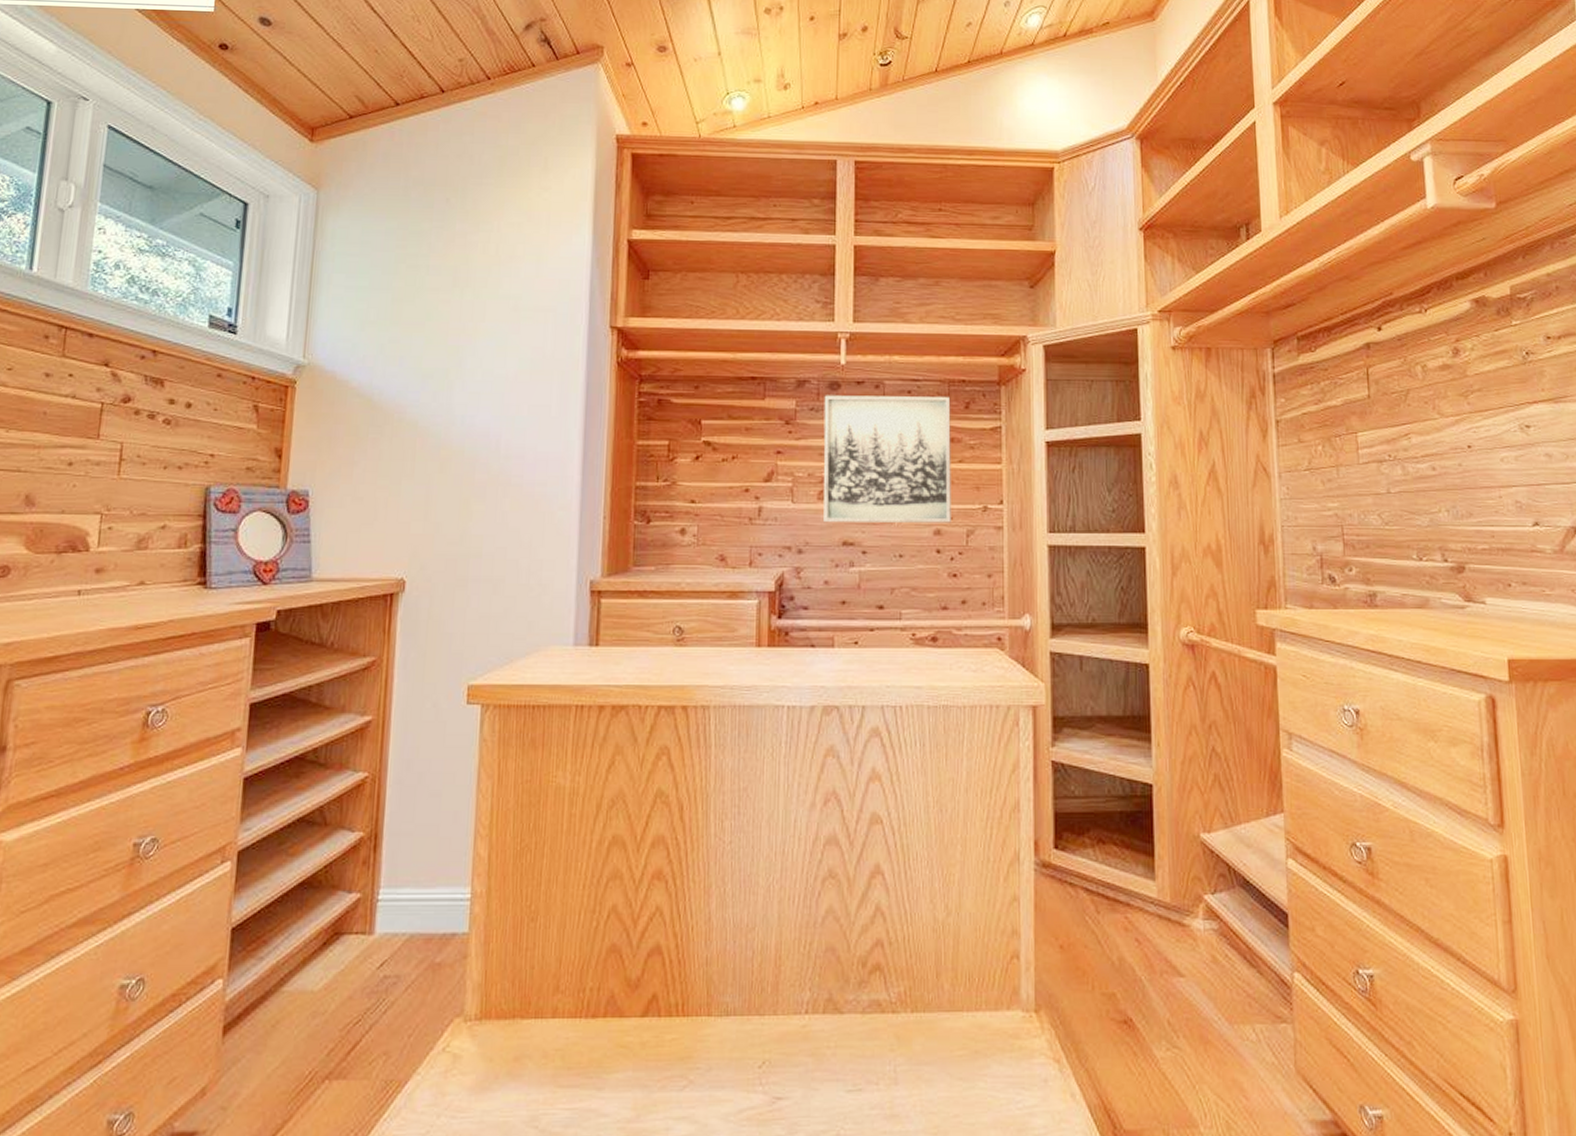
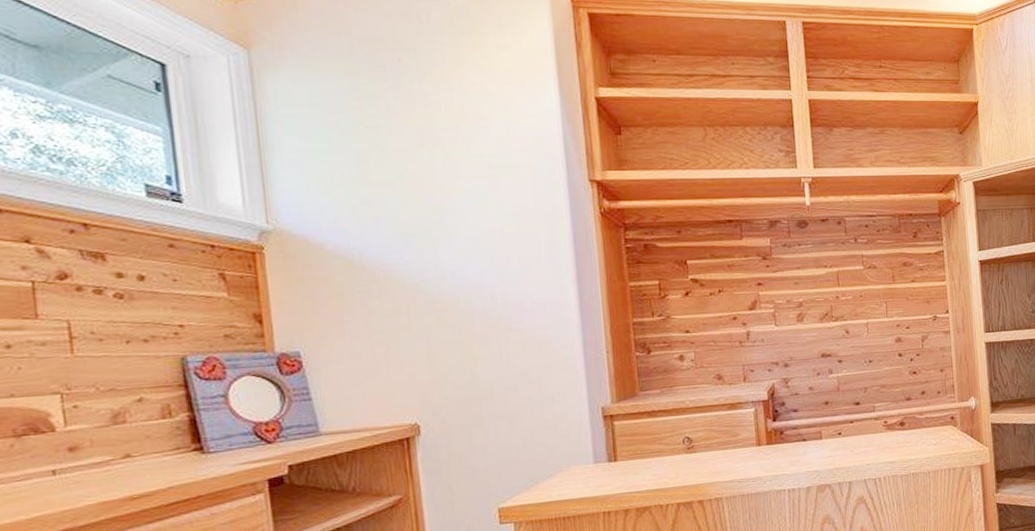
wall art: present [823,395,951,523] -> none [794,228,909,340]

